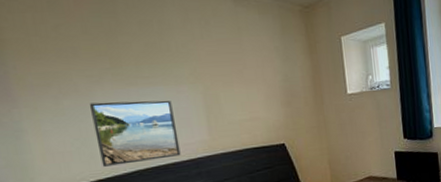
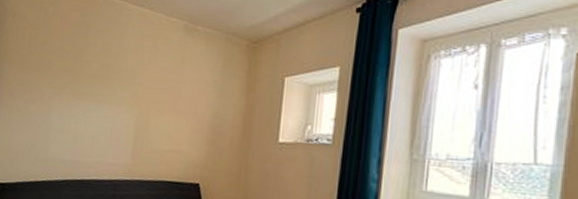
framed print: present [90,100,181,167] -> none [41,111,109,174]

